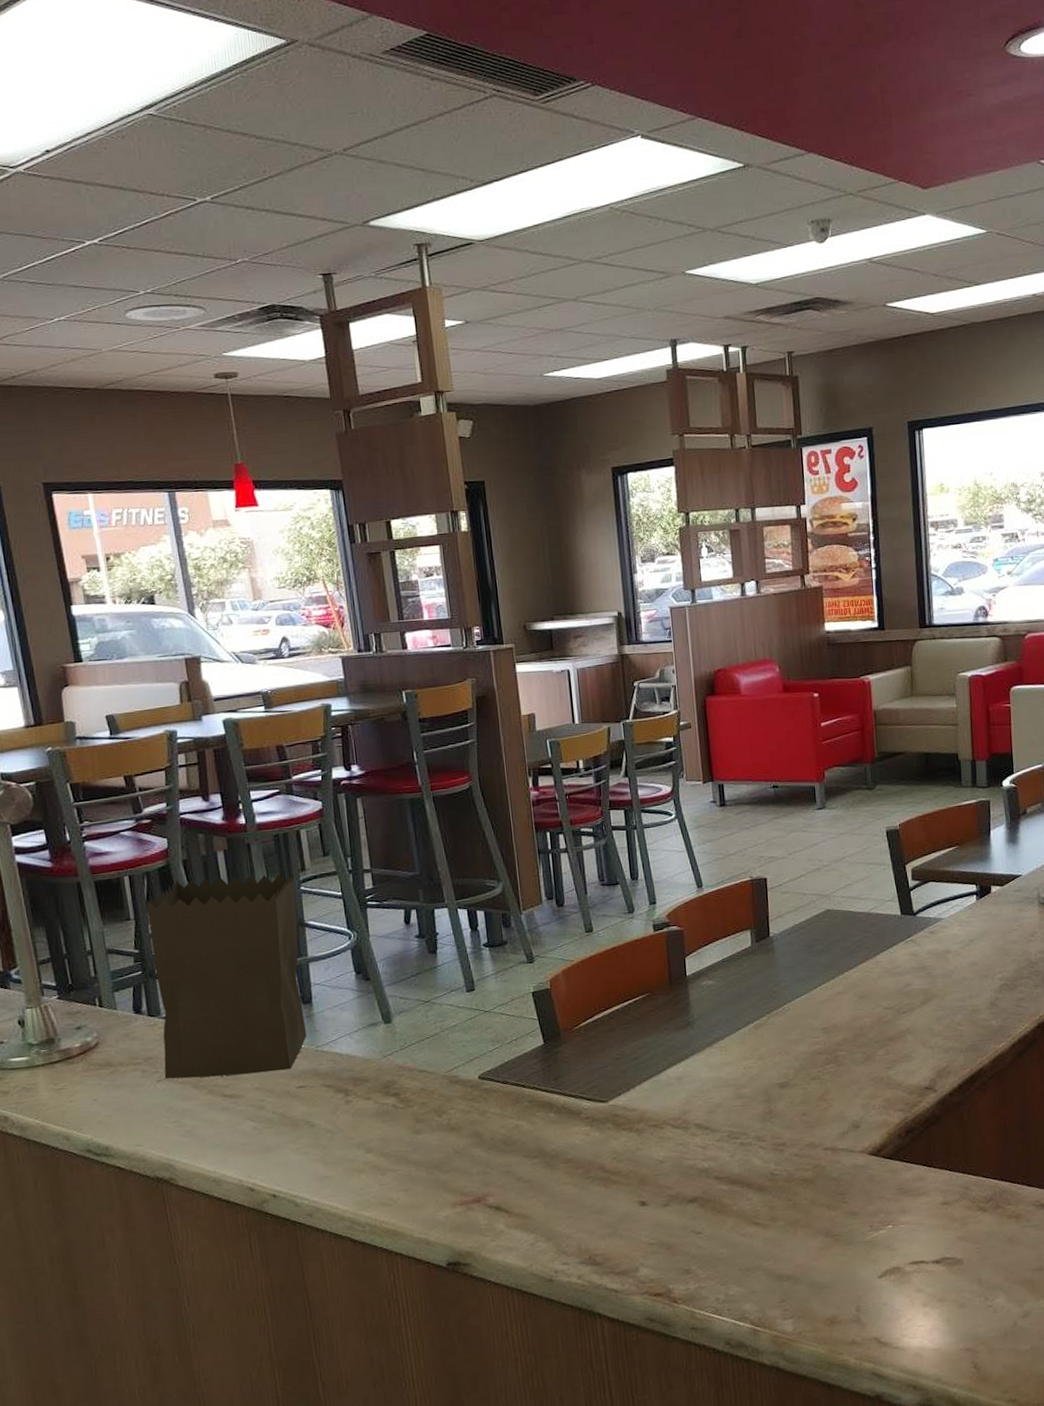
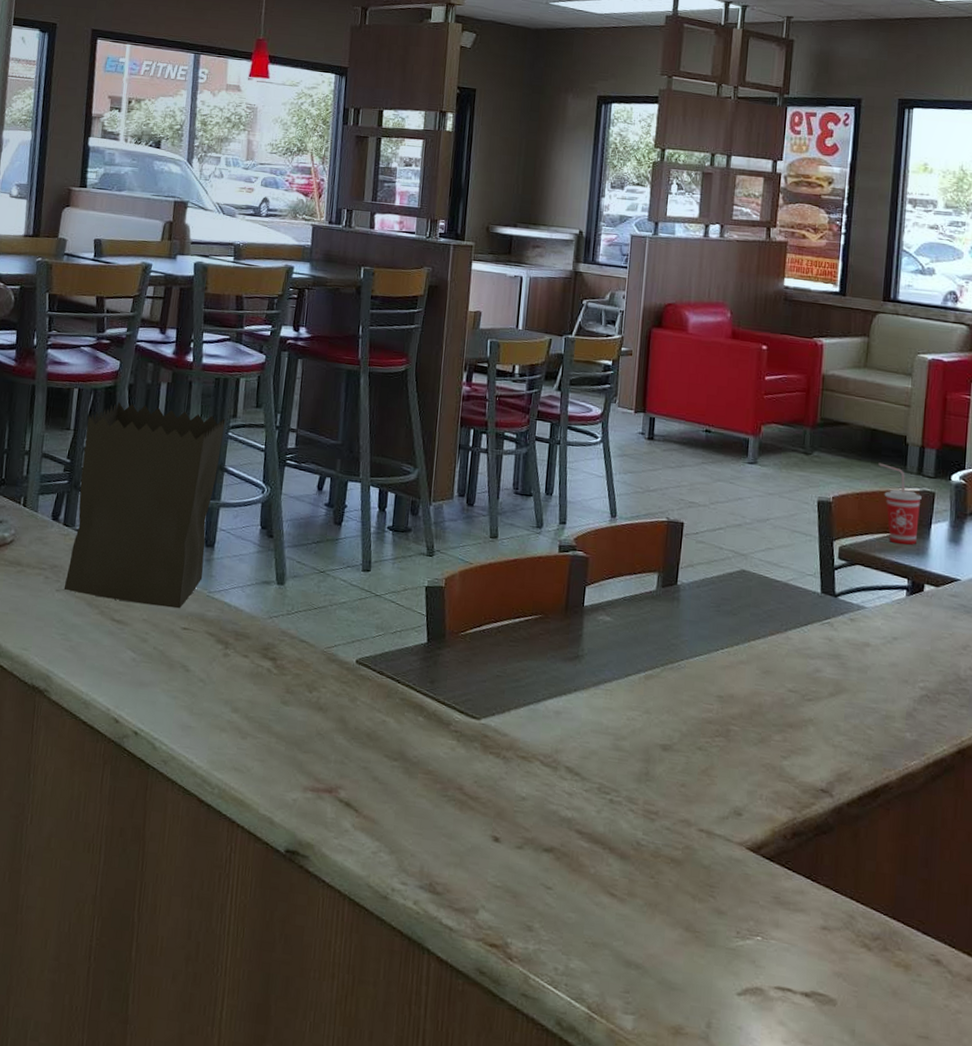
beverage cup: none [936,783,979,856] -> present [878,462,922,546]

